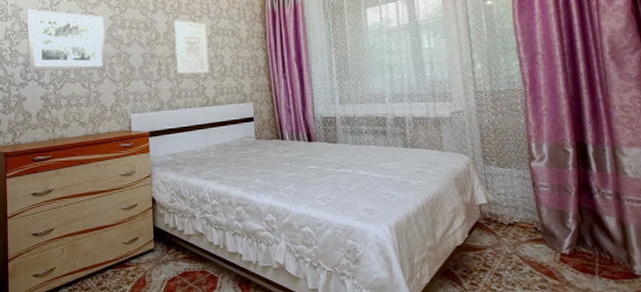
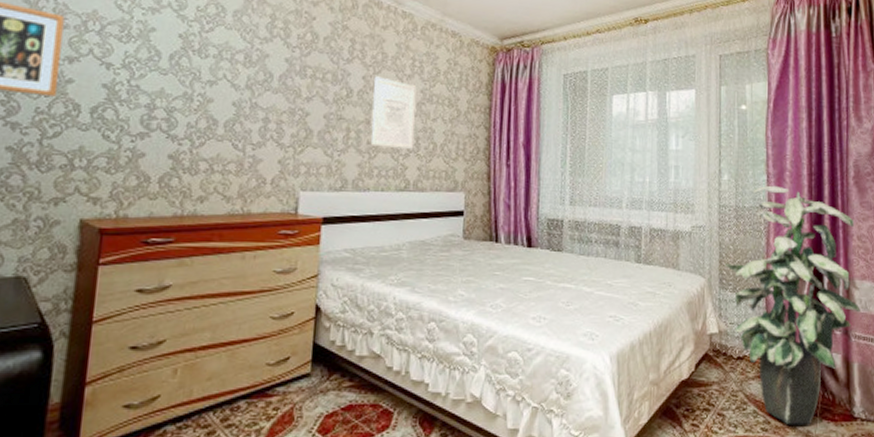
wall art: present [26,8,106,71] -> none [154,30,277,129]
indoor plant: none [486,68,632,283] -> present [724,185,862,425]

